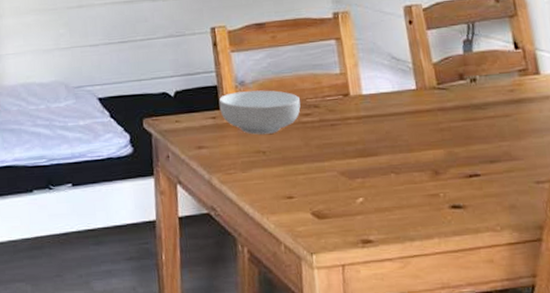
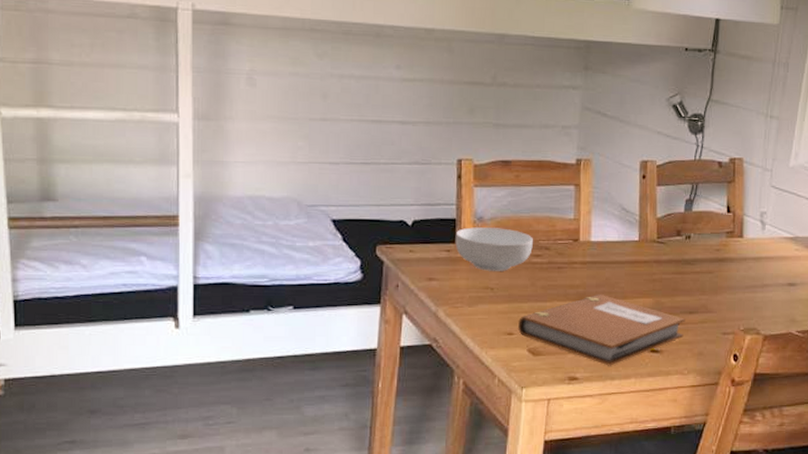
notebook: none [297,149,489,226] -> present [518,295,685,366]

